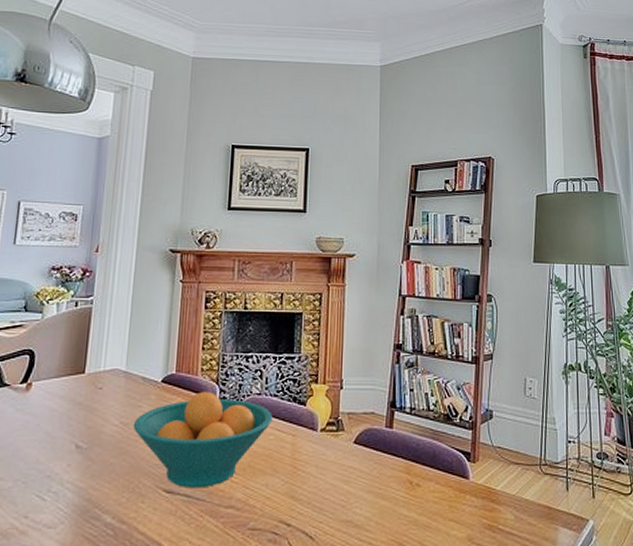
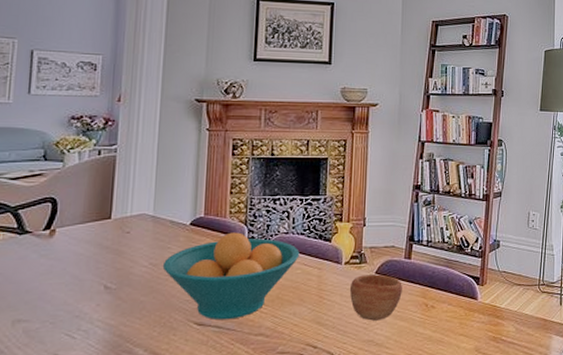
cup: none [326,444,383,498] -> present [350,274,402,321]

